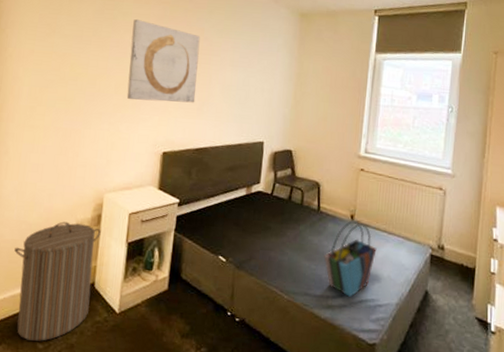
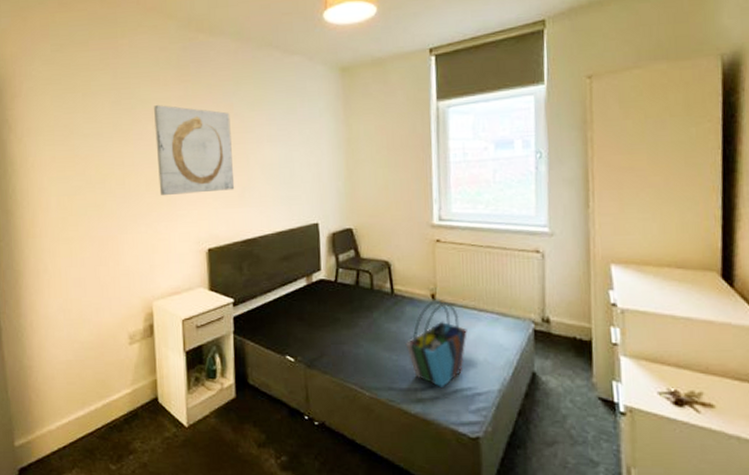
laundry hamper: present [14,221,101,341] -> none [71,336,156,462]

